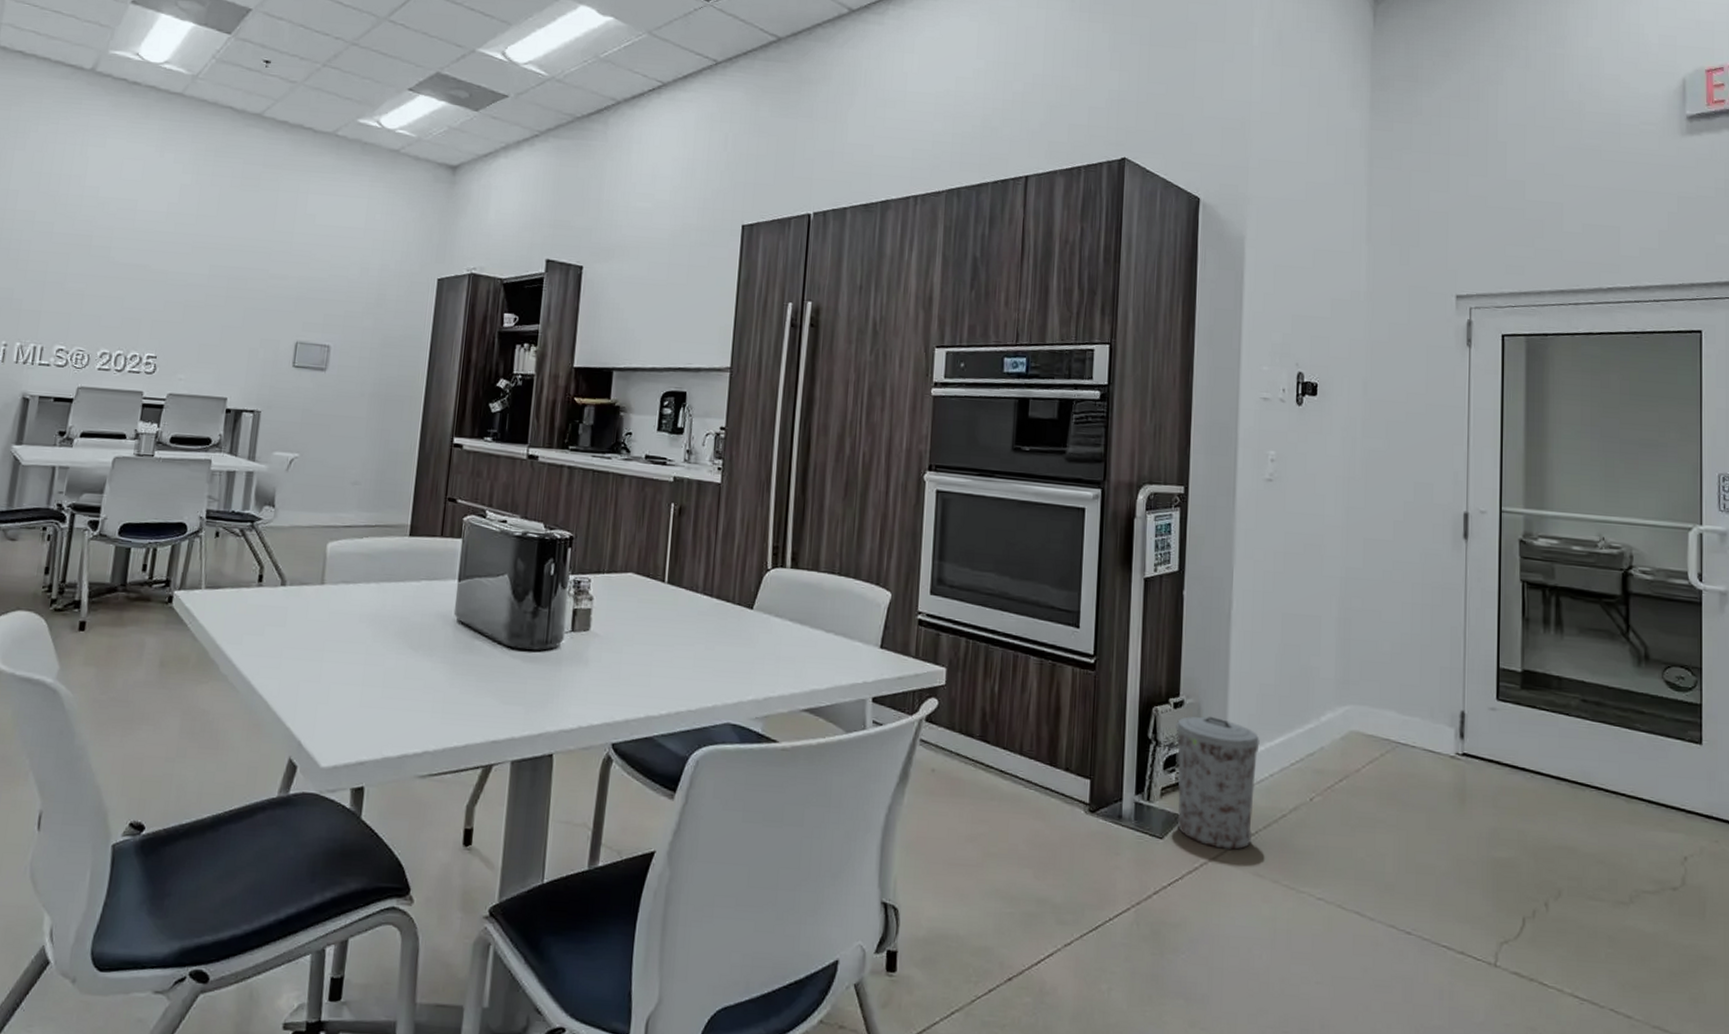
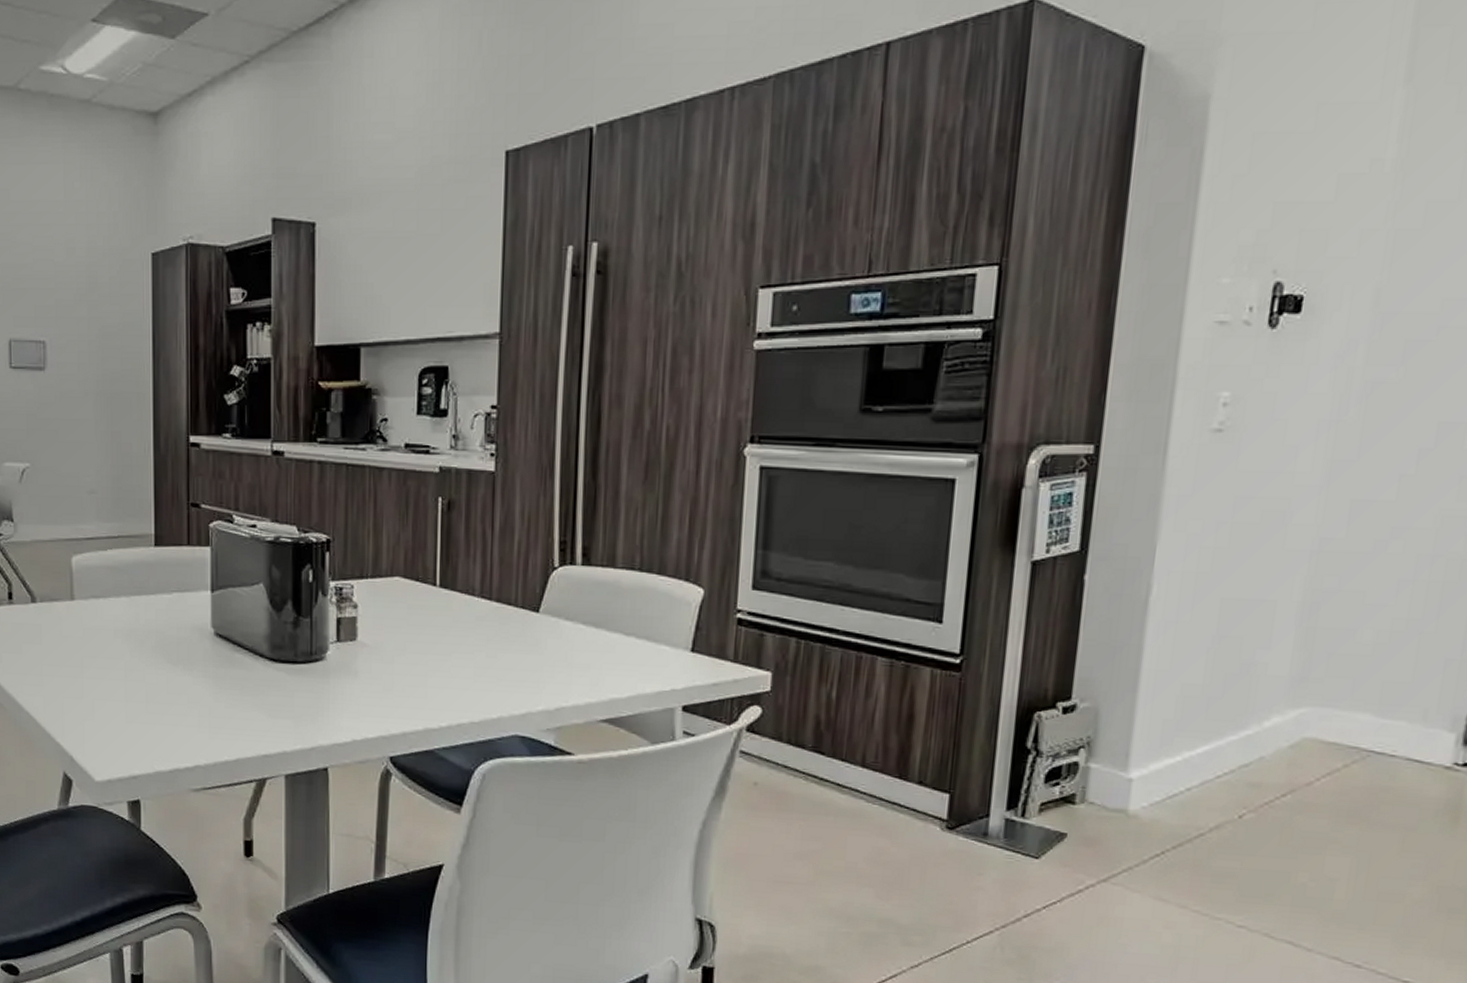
trash can: present [1175,716,1260,850] -> none [1059,722,1176,872]

